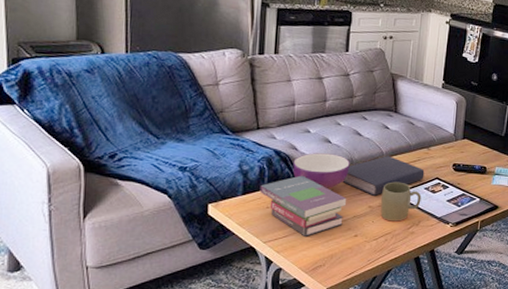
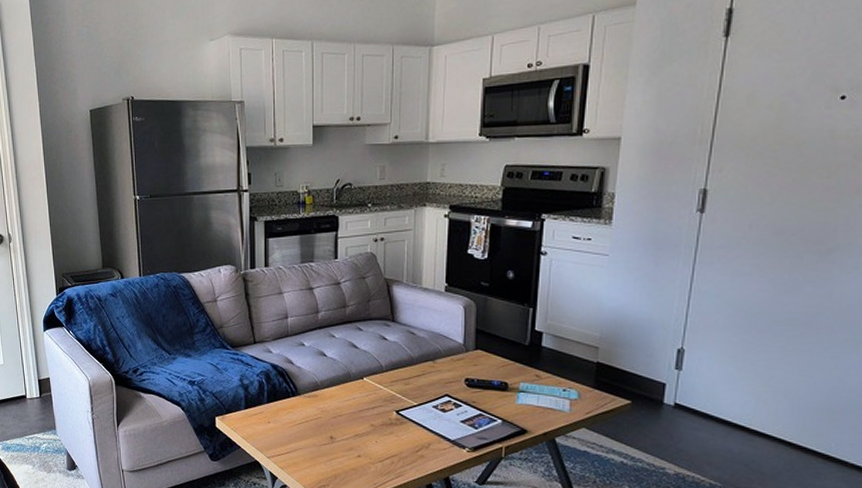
books: present [259,175,347,236] -> none [260,390,347,454]
bowl: present [292,153,350,191] -> none [290,367,347,407]
book: present [343,156,425,196] -> none [342,369,431,413]
mug: present [380,181,422,222] -> none [383,398,430,443]

